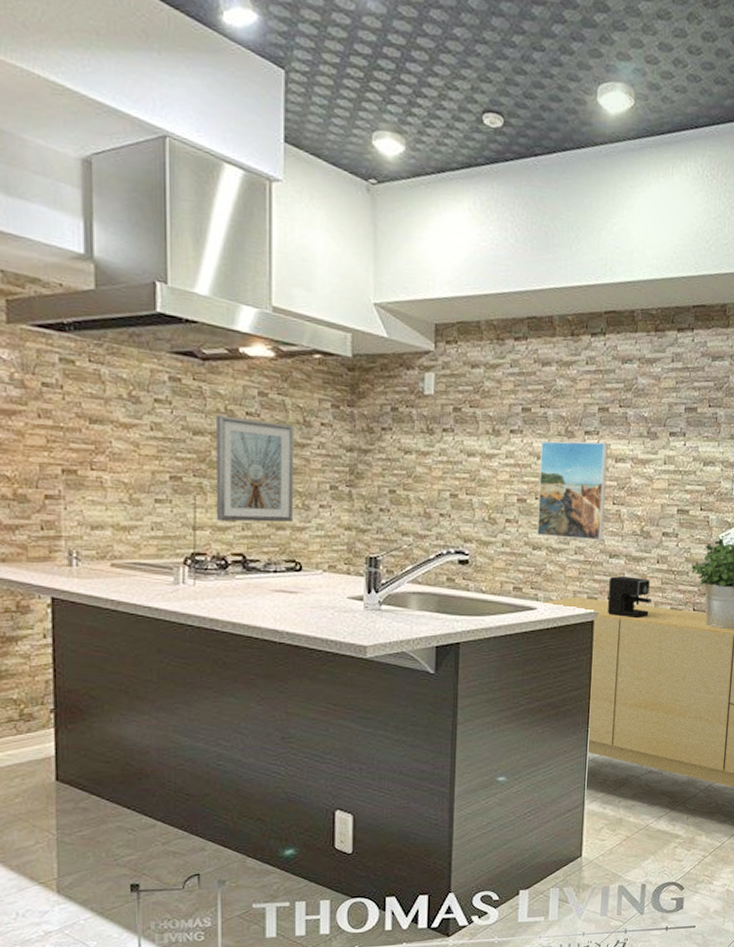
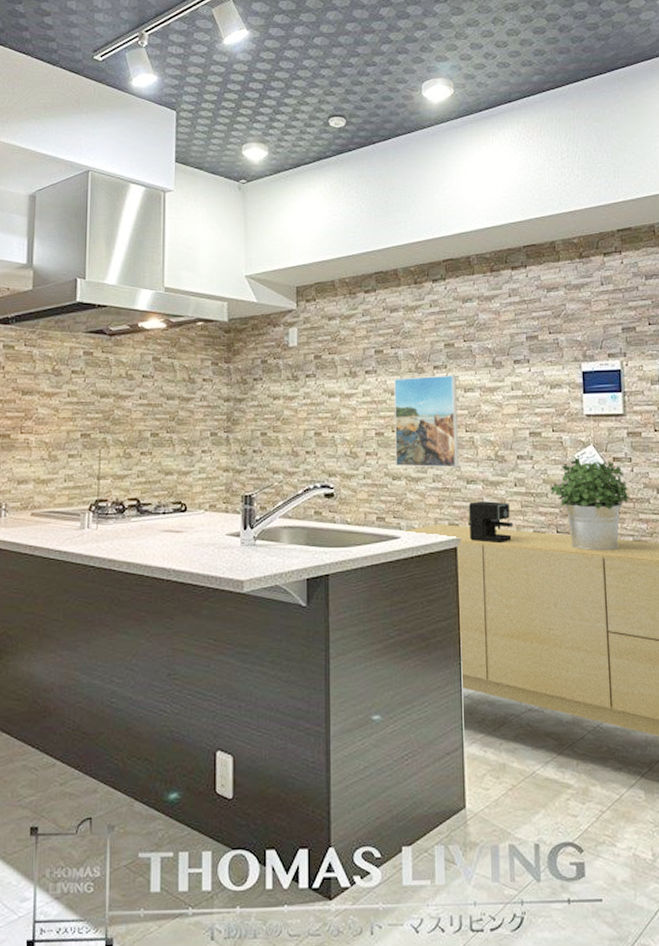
picture frame: present [215,415,295,522] -> none [116,379,181,471]

